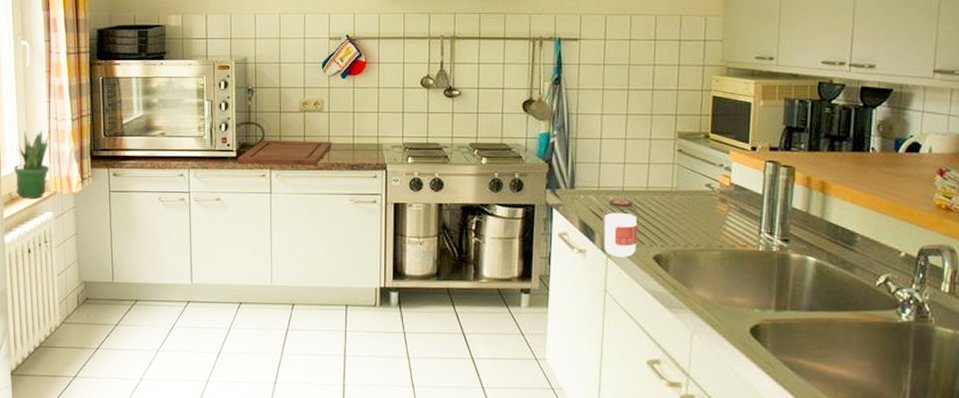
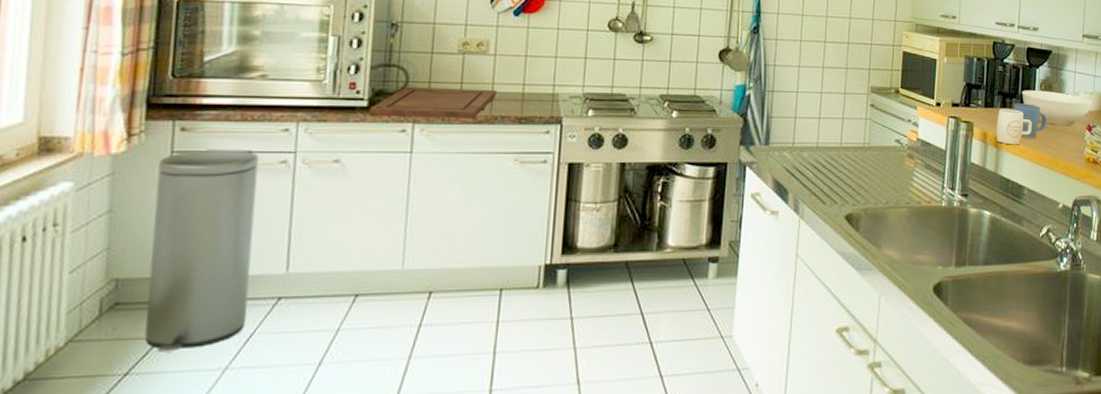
planter: present [14,130,50,199] -> none [12,66,80,163]
pedal bin: none [101,189,168,336] -> present [144,149,260,353]
jar: present [603,198,639,258] -> none [797,155,832,218]
mug: none [822,152,868,190] -> present [996,109,1033,145]
mug: none [844,146,886,184] -> present [1014,103,1047,139]
bowl: none [854,132,945,169] -> present [1021,90,1092,125]

